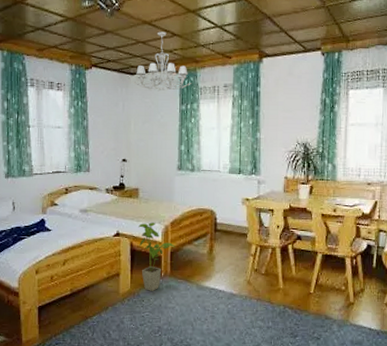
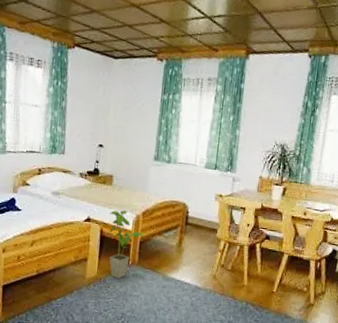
chandelier: present [132,31,192,91] -> none [115,16,176,79]

